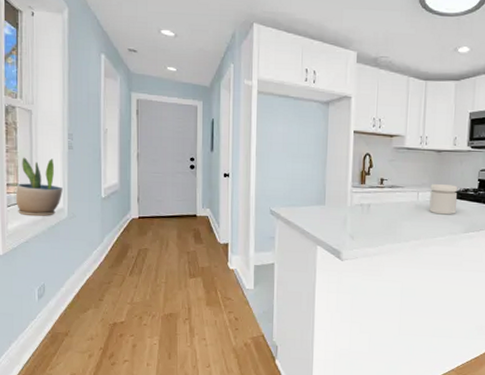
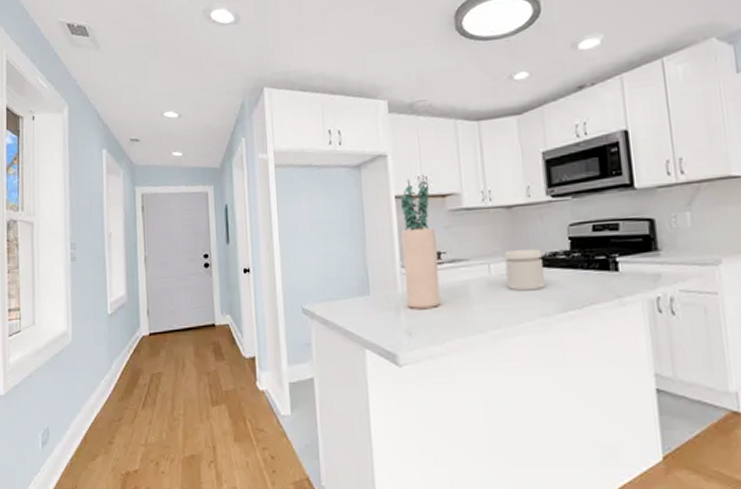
potted plant: present [15,157,63,217] -> none [17,274,66,346]
vase: none [352,117,382,221] -> present [400,175,441,310]

